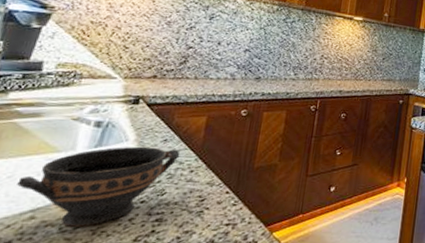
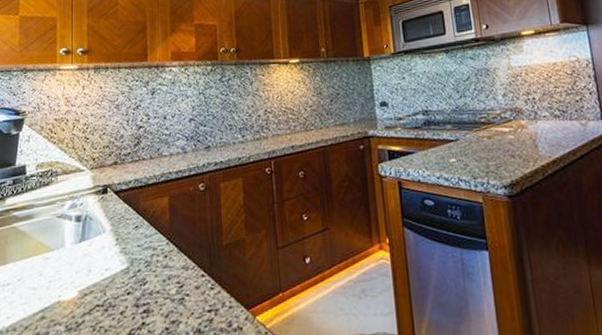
bowl: present [15,146,181,227] -> none [25,235,152,324]

